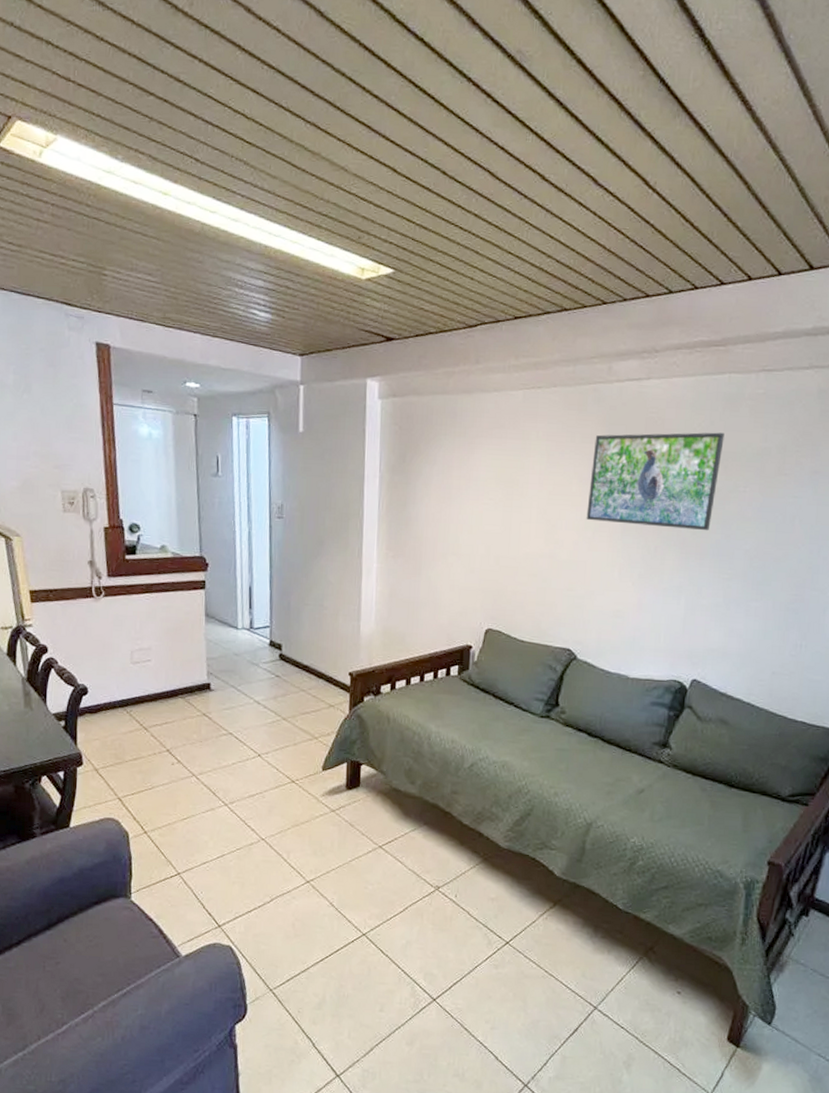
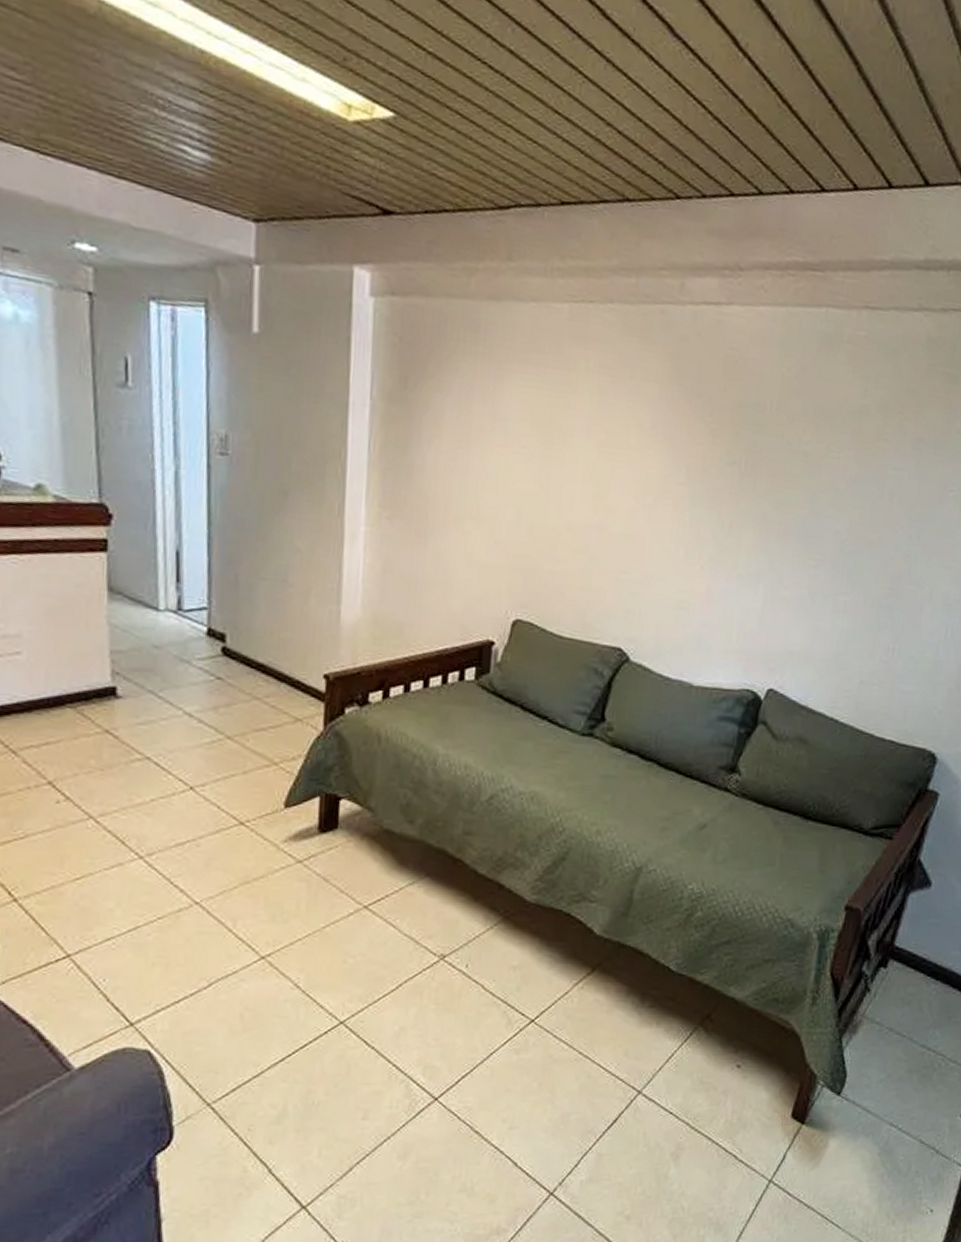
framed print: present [586,432,725,531] -> none [646,371,818,505]

